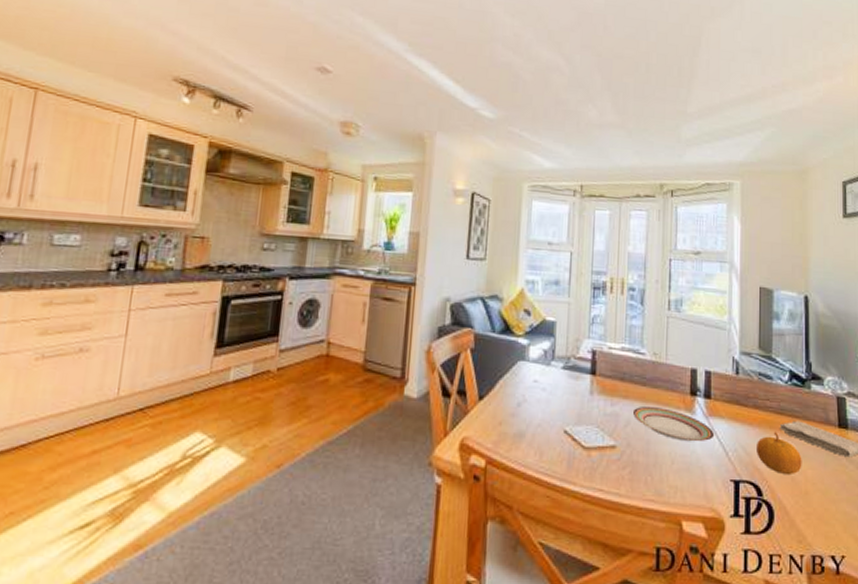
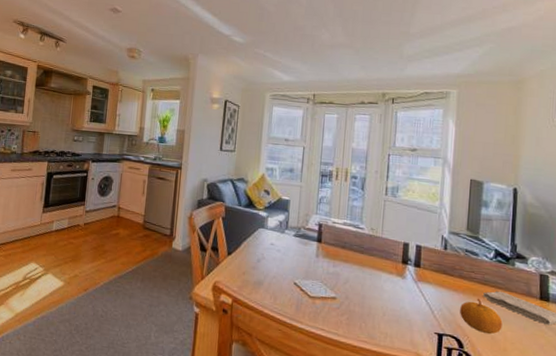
plate: present [632,407,715,442] -> none [351,269,422,301]

